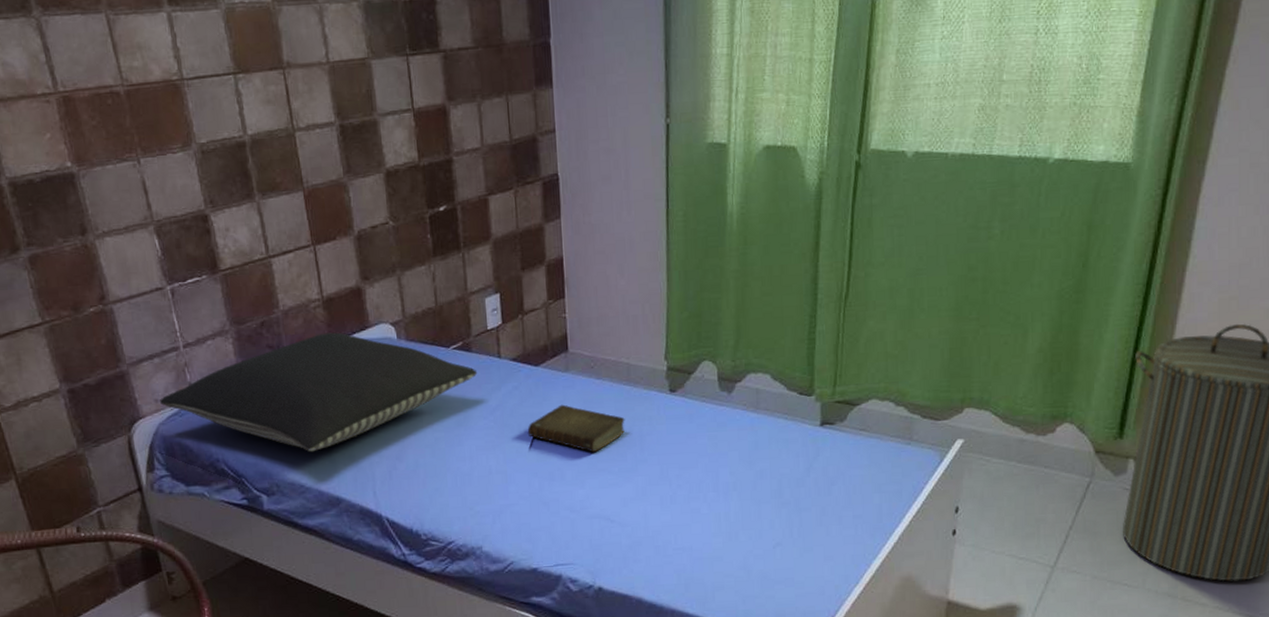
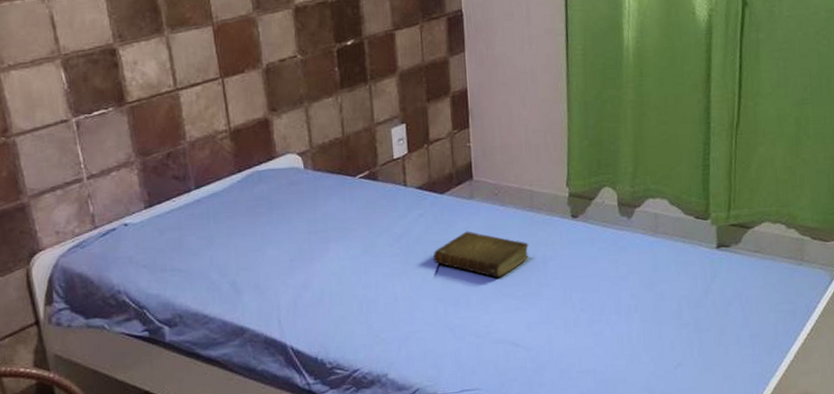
pillow: present [160,332,478,451] -> none [61,162,384,281]

